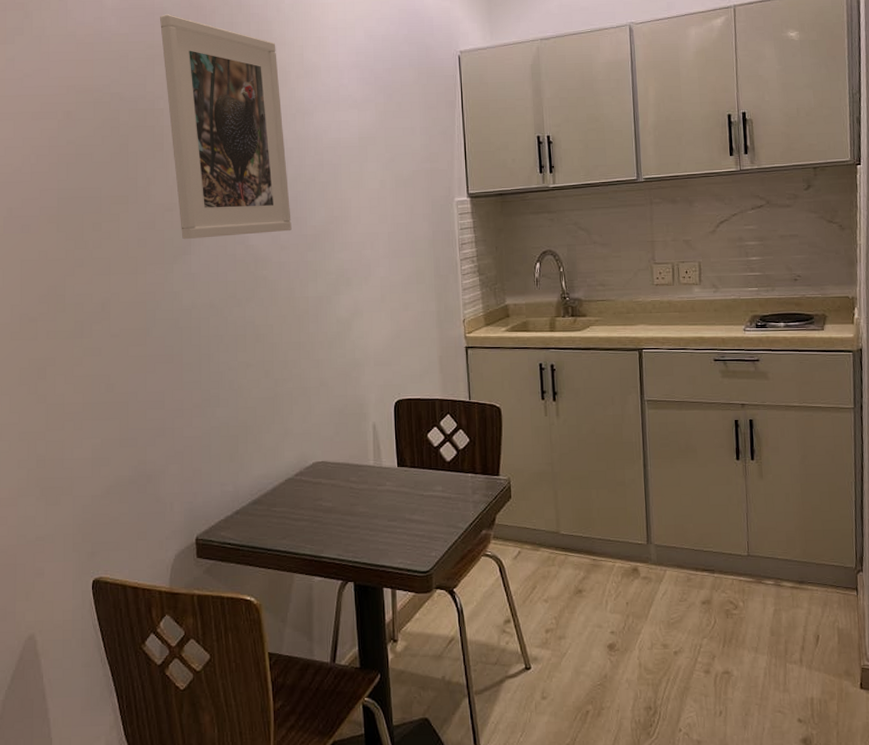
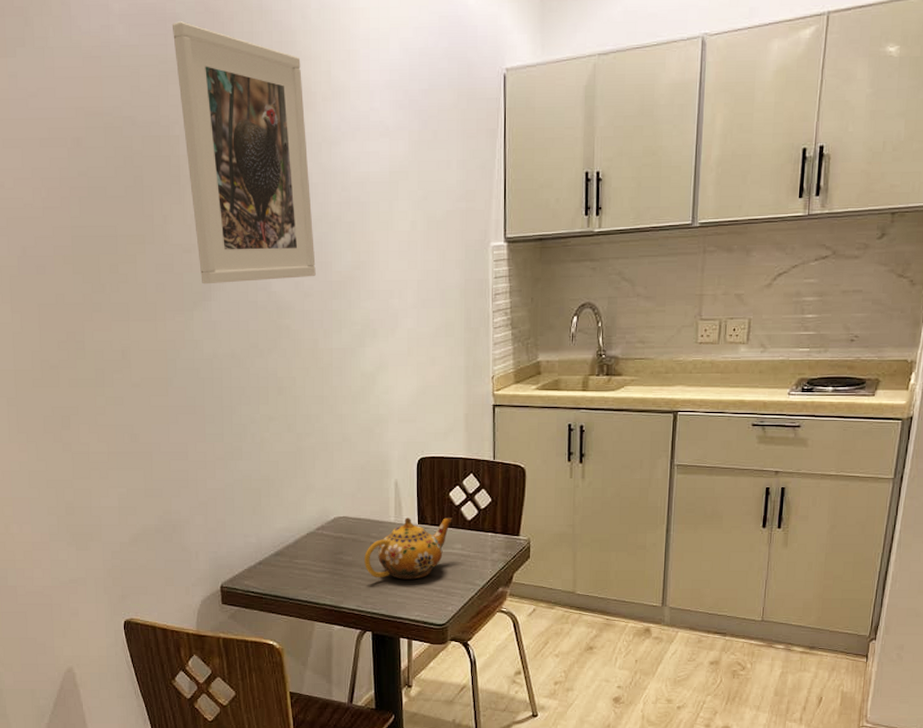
teapot: none [344,459,432,525] -> present [364,518,452,580]

